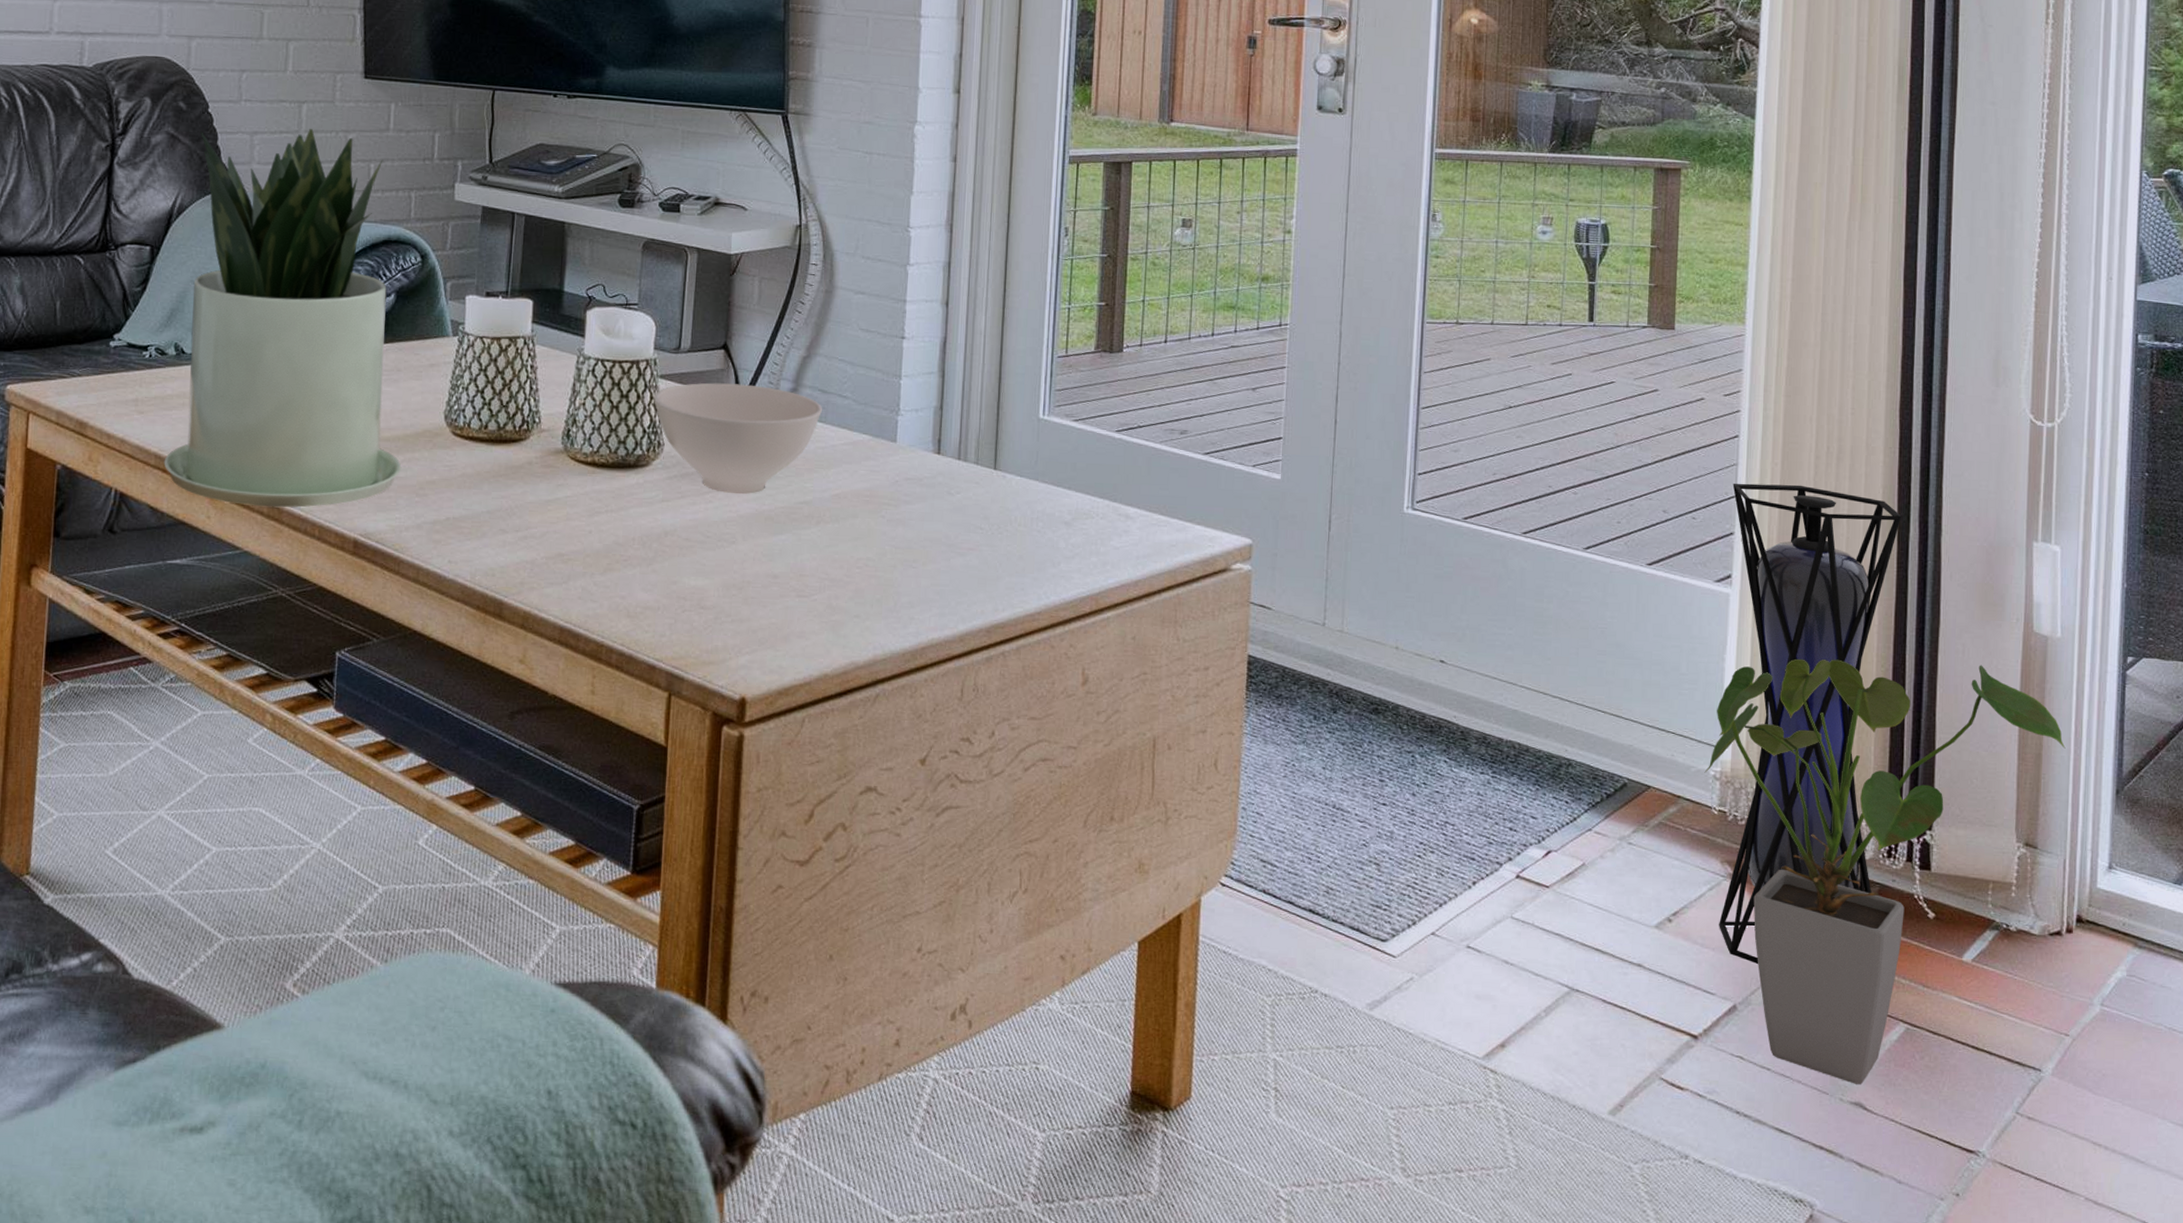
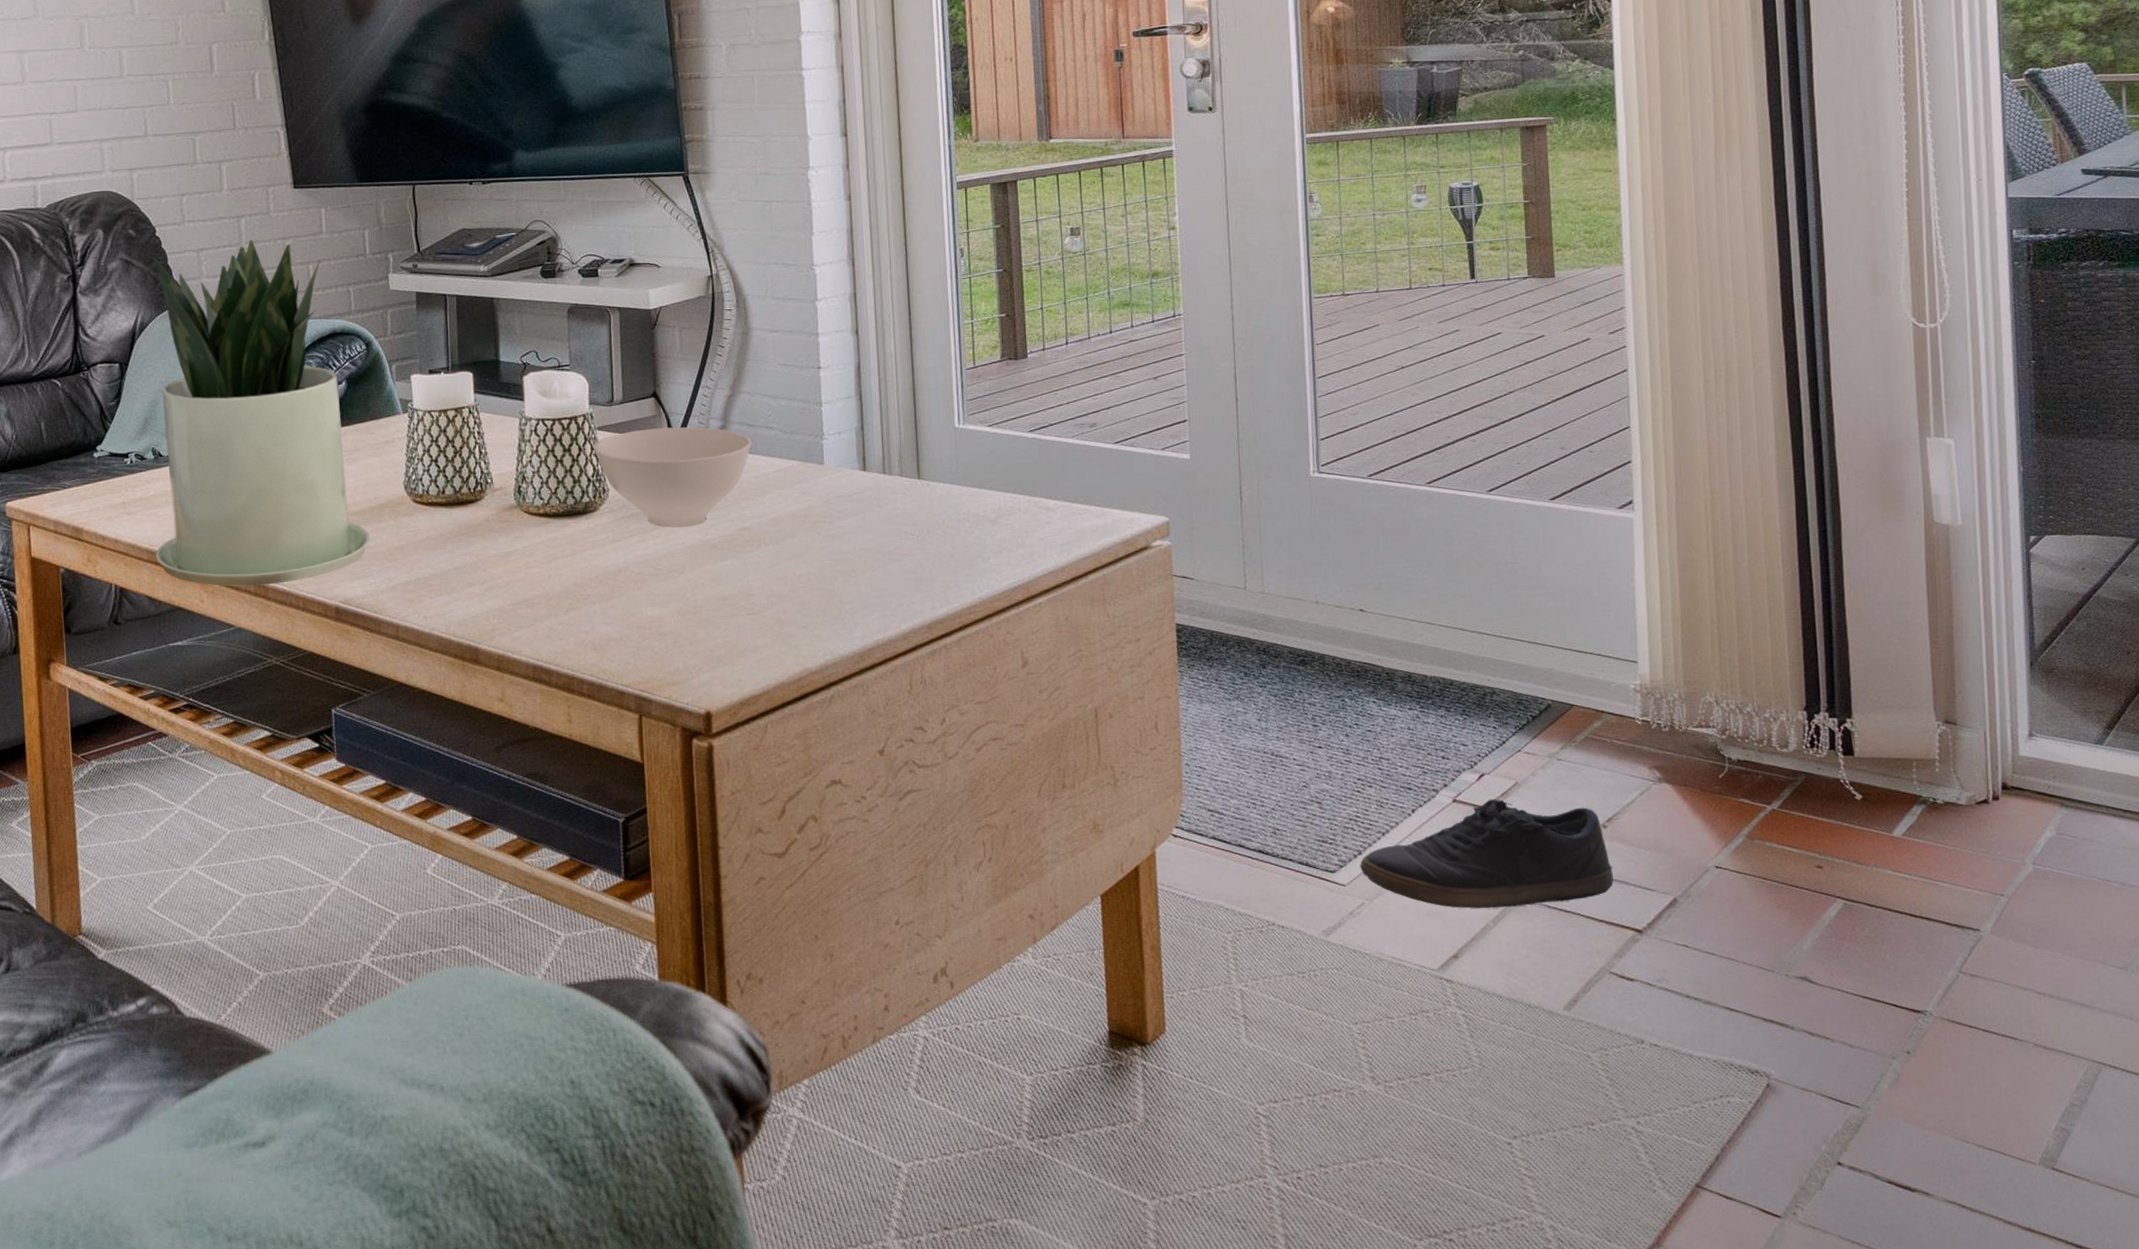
shoe: none [1413,879,1674,998] -> present [1360,799,1613,909]
house plant: present [1704,658,2066,1084] -> none [1624,559,1976,960]
lantern: present [1719,483,1902,965] -> none [1626,409,1799,859]

